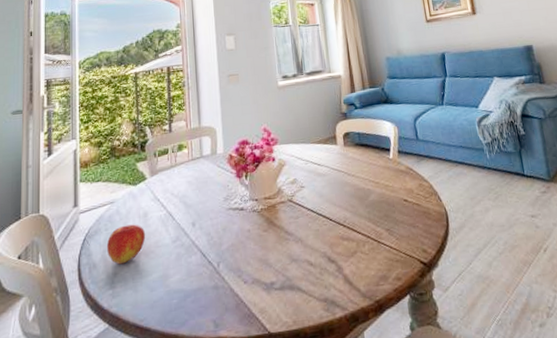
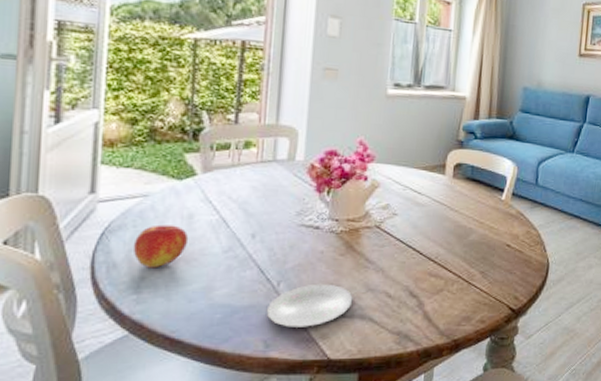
plate: none [211,259,281,306] -> present [266,283,353,327]

